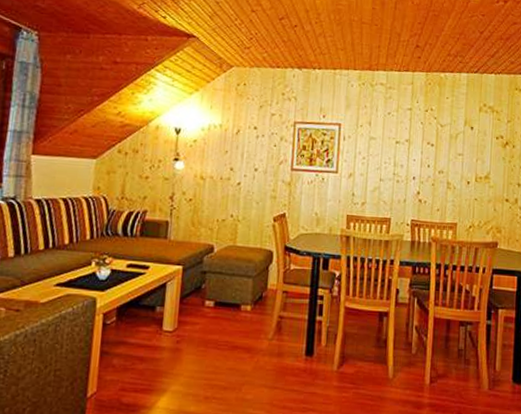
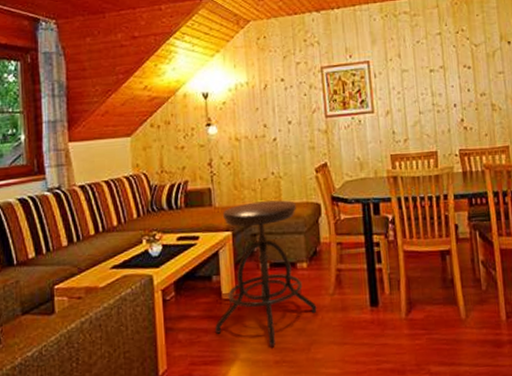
stool: none [151,240,254,383] -> present [215,200,317,348]

